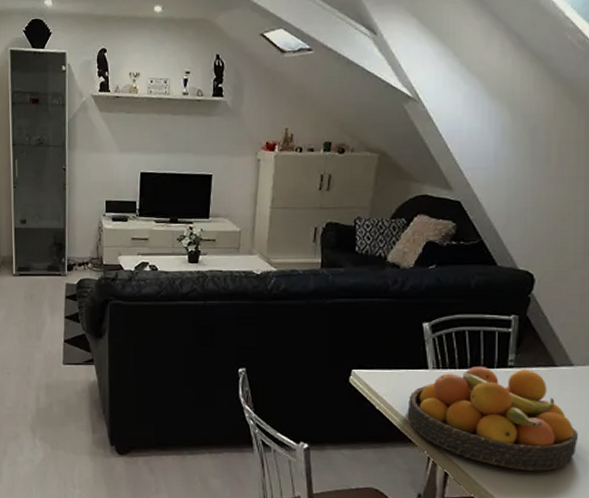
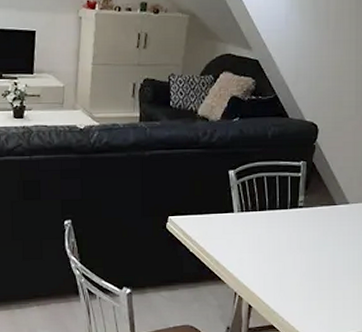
fruit bowl: present [407,367,578,471] -> none [217,208,353,298]

